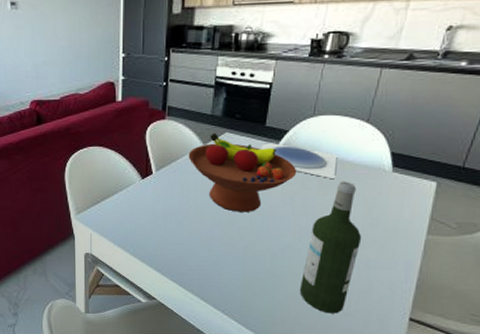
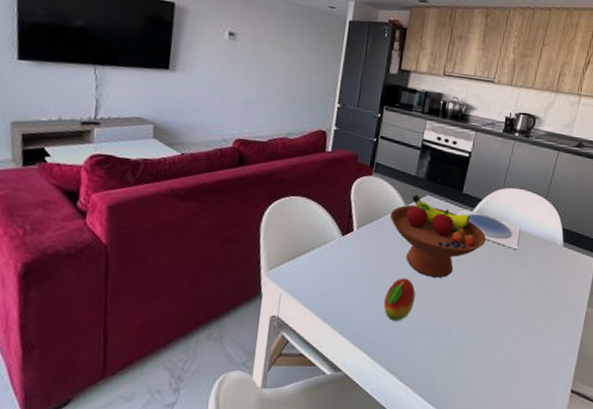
fruit: none [190,214,223,255] -> present [383,278,416,321]
wine bottle: present [299,181,362,314] -> none [480,252,537,386]

